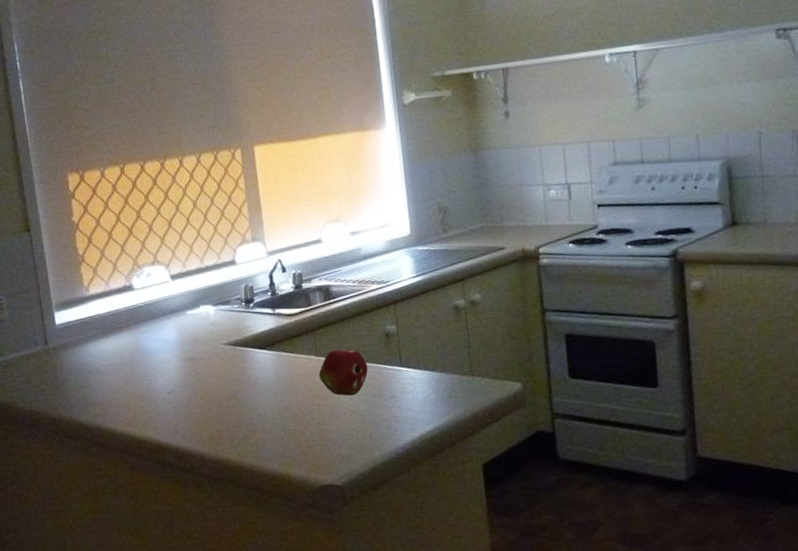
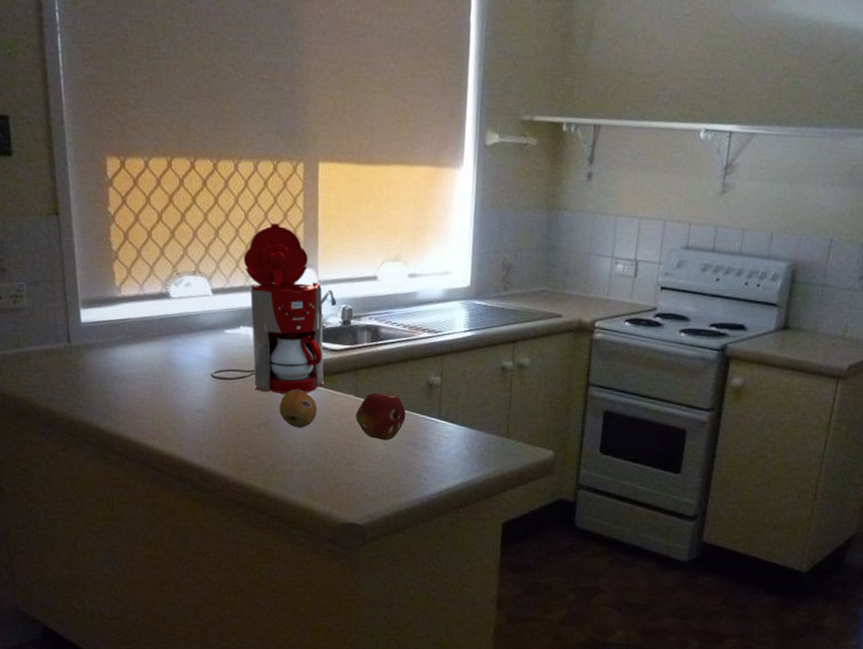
coffee maker: none [177,206,285,365] -> present [210,223,325,394]
fruit: none [245,358,282,395] -> present [279,389,317,428]

